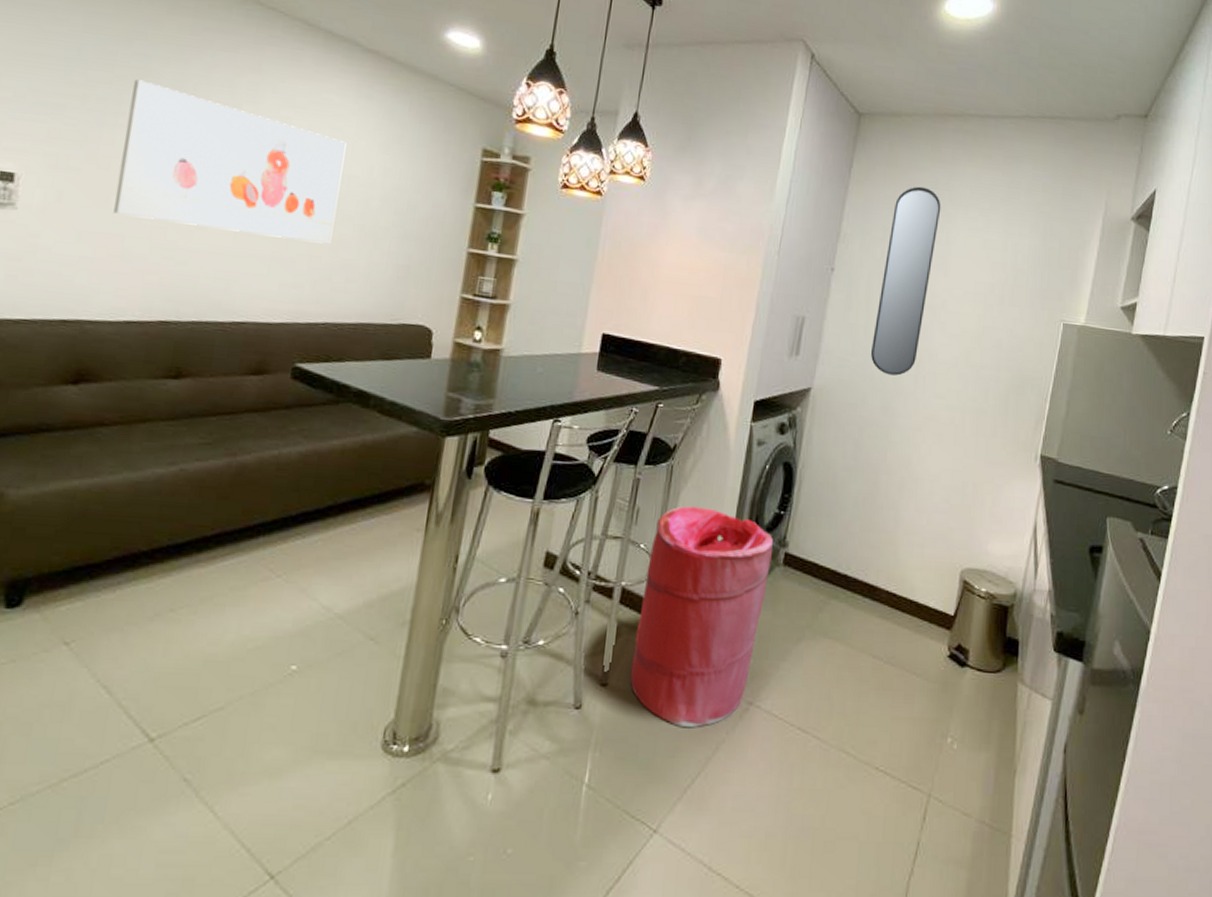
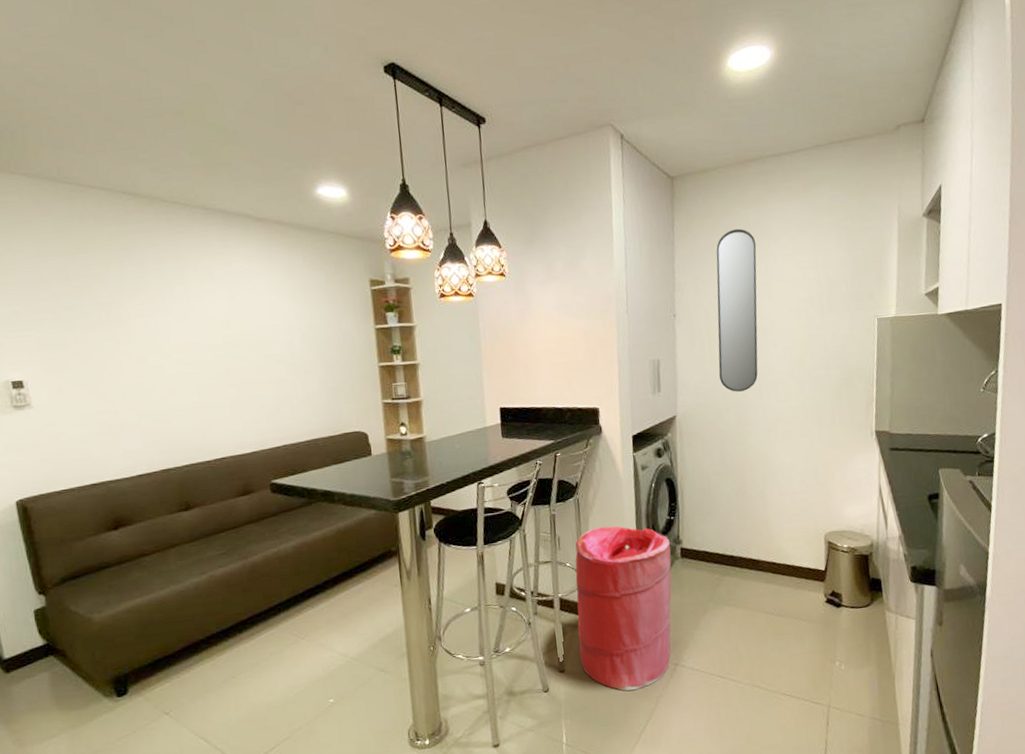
wall art: present [113,79,347,244] -> none [88,285,272,395]

